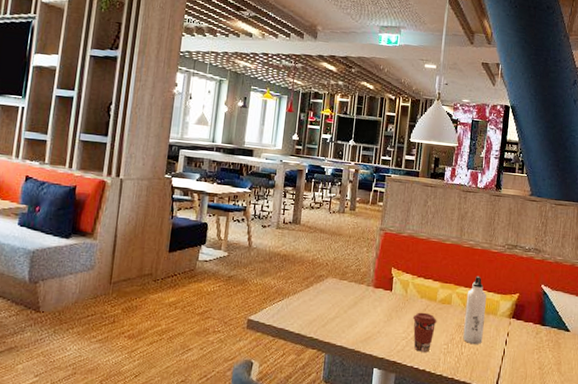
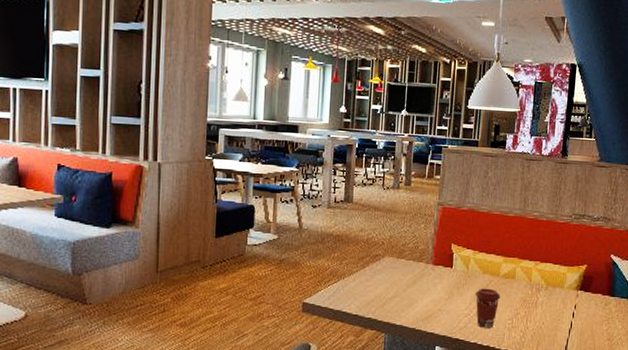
water bottle: present [463,275,487,345] -> none [528,248,553,319]

